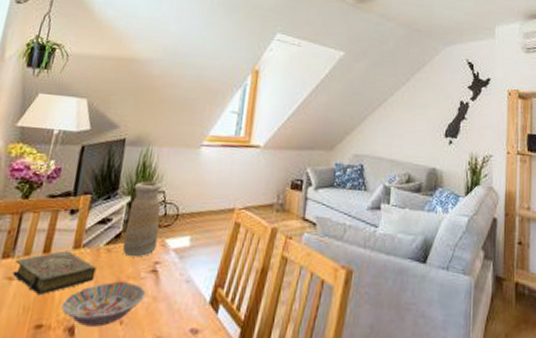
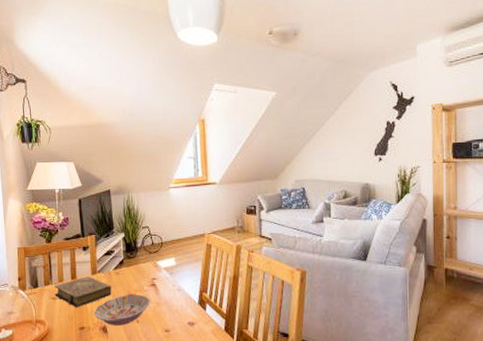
vase: present [123,181,162,258] -> none [125,220,151,277]

